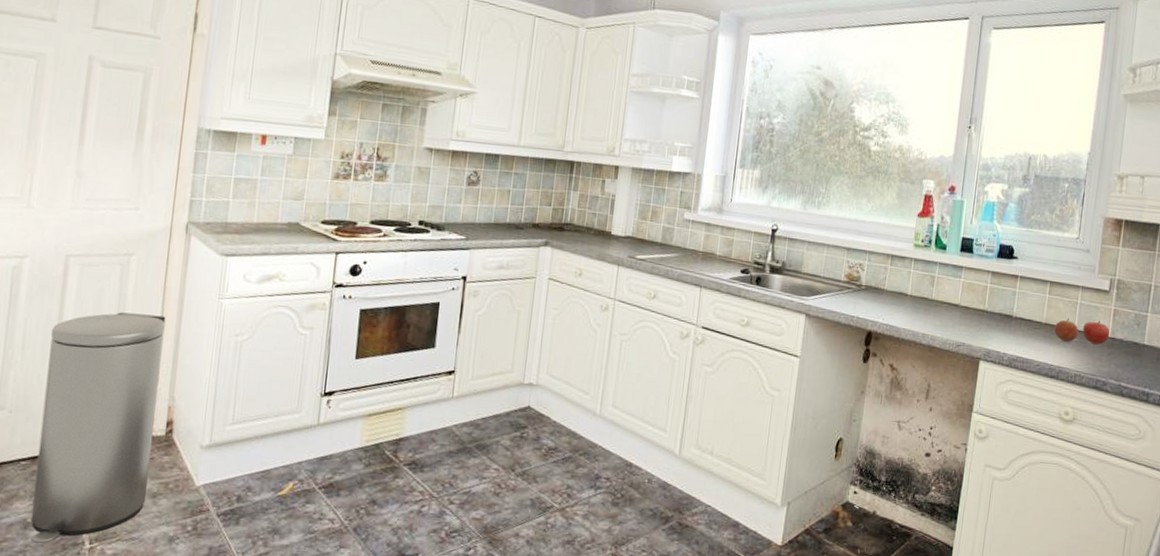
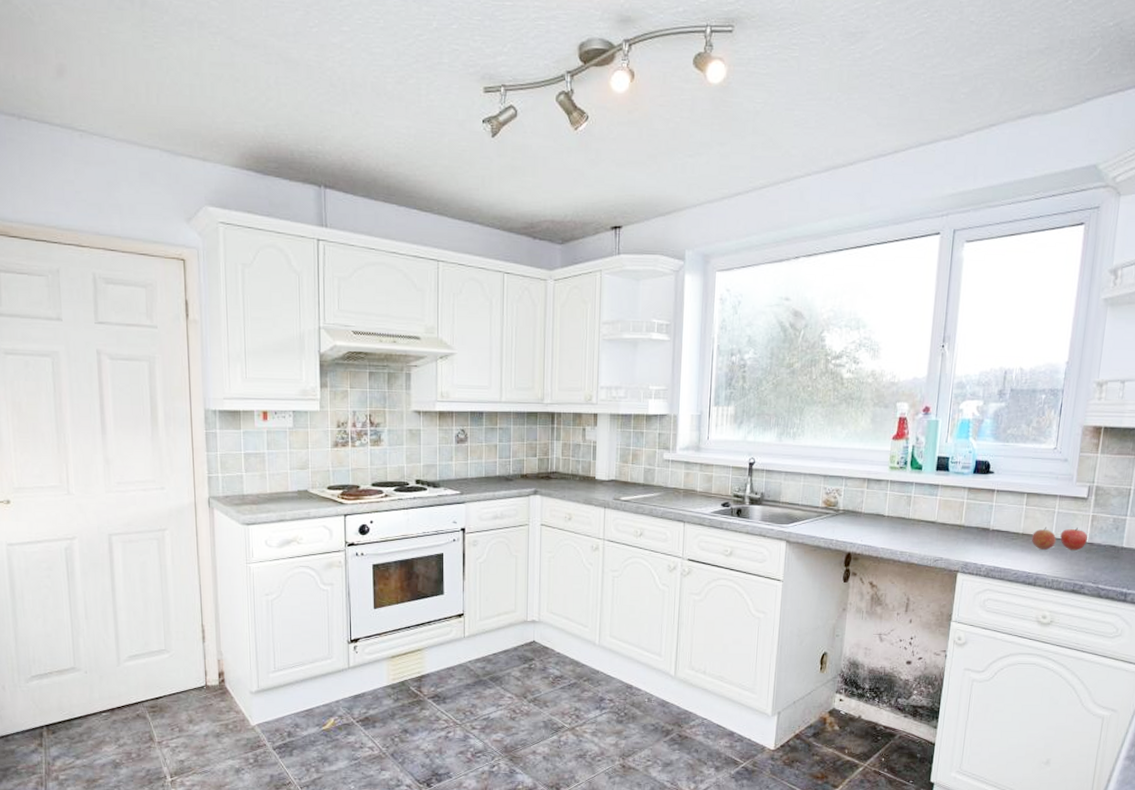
pedal bin: present [30,312,166,543] -> none [107,581,212,779]

